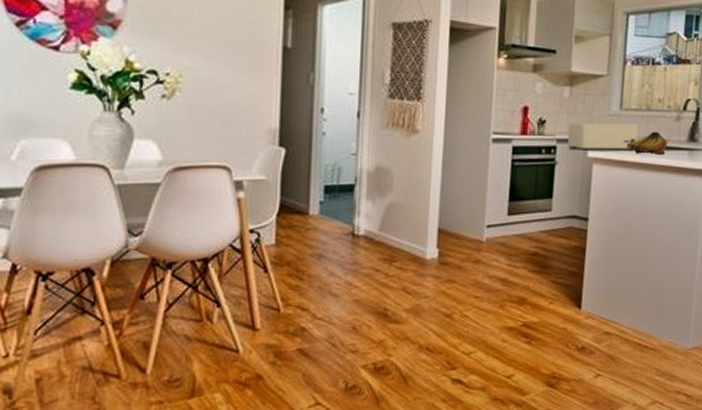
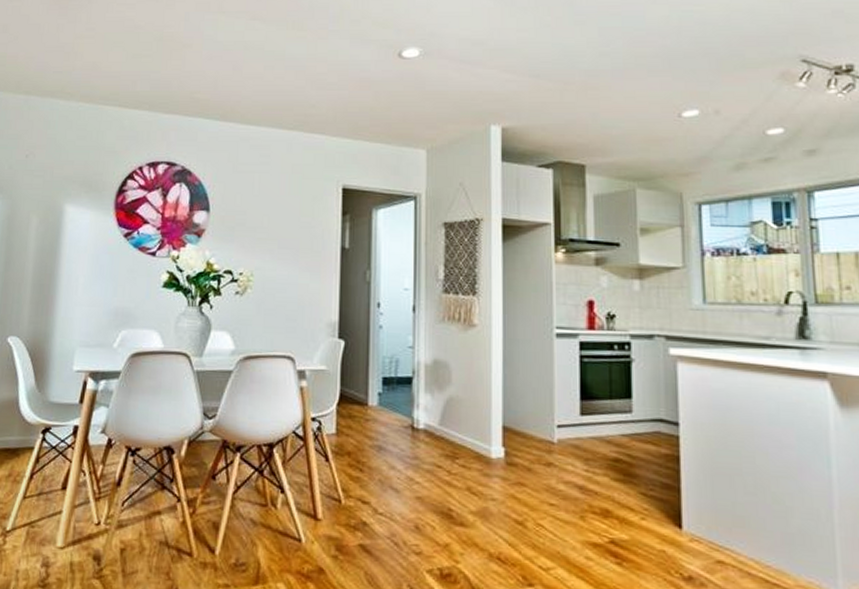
toaster: present [567,123,639,152] -> none [642,317,731,350]
fruit: present [627,131,668,156] -> none [717,327,771,355]

